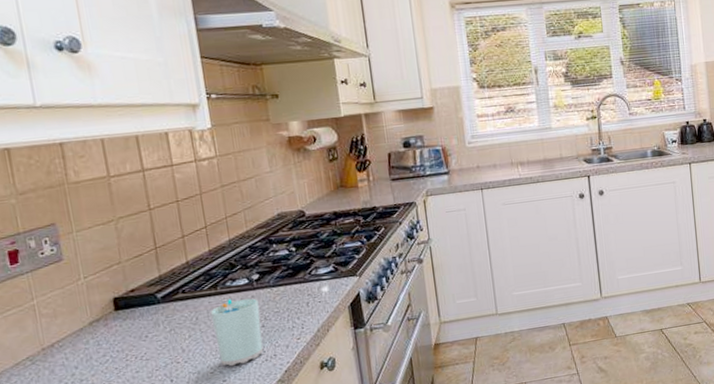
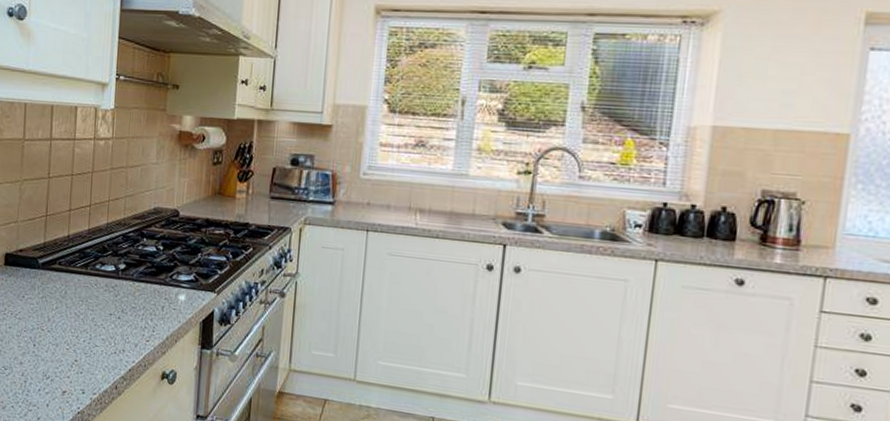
cup: present [210,298,264,367] -> none [76,282,120,350]

